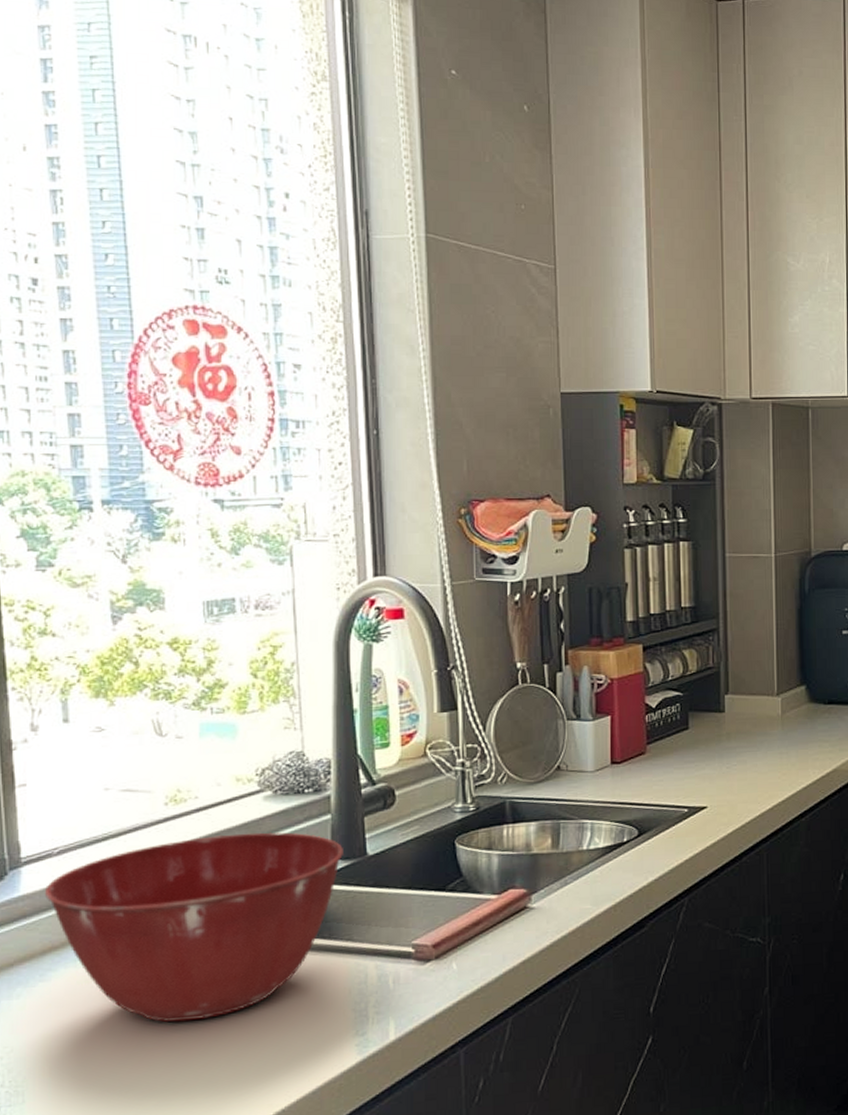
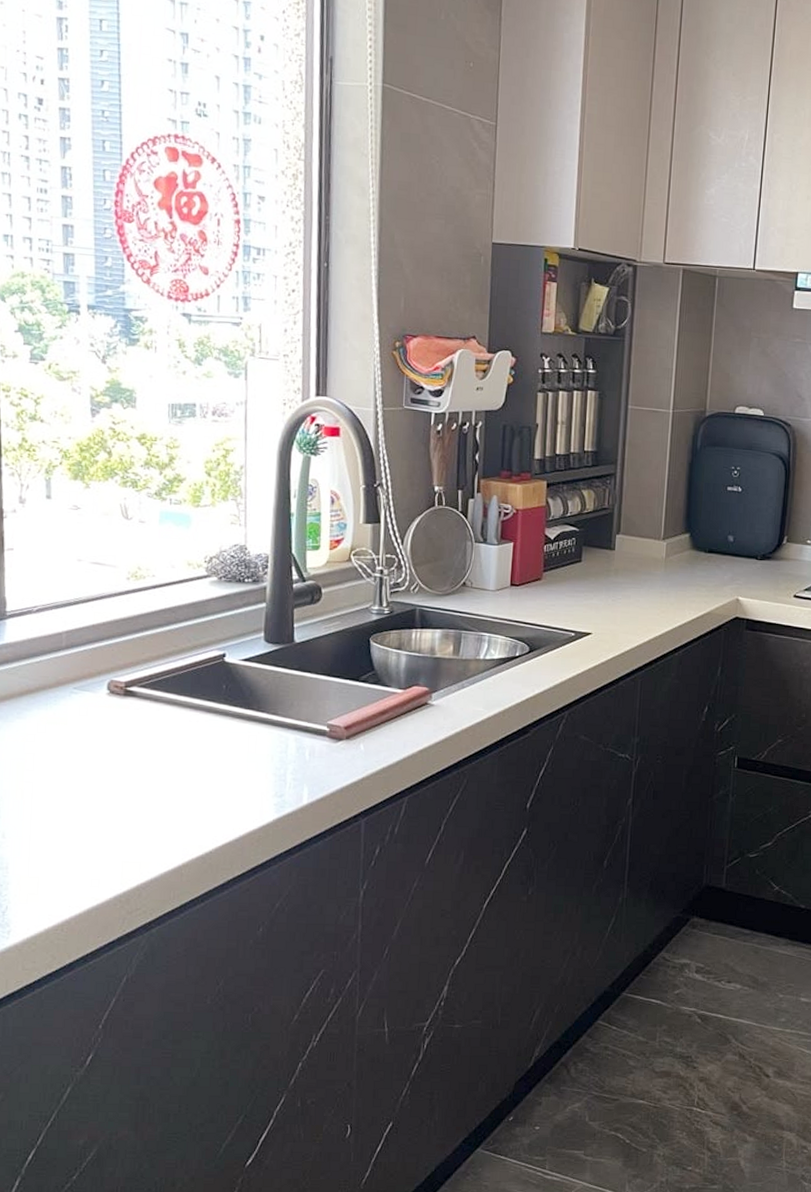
mixing bowl: present [45,832,343,1022] -> none [25,611,274,767]

